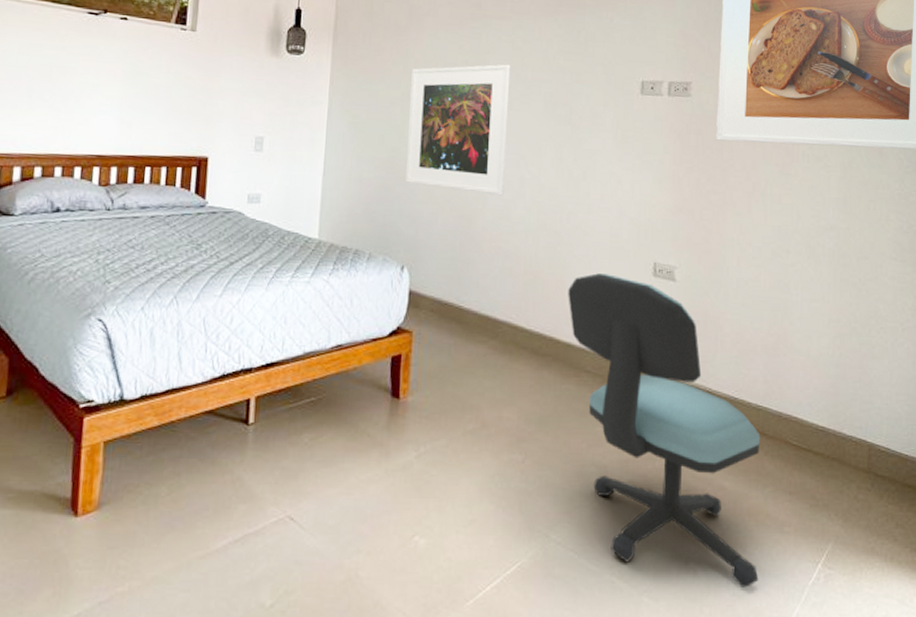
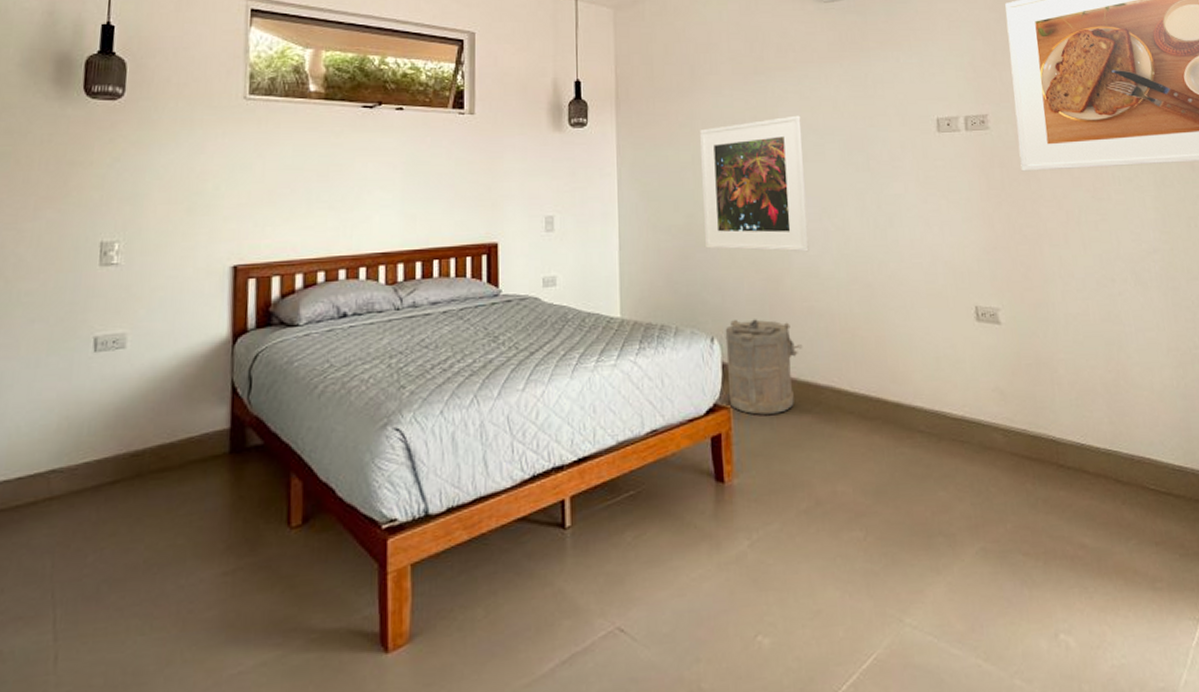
laundry hamper: none [412,252,486,342] -> present [725,319,802,415]
office chair: present [568,273,761,588] -> none [889,323,1138,657]

